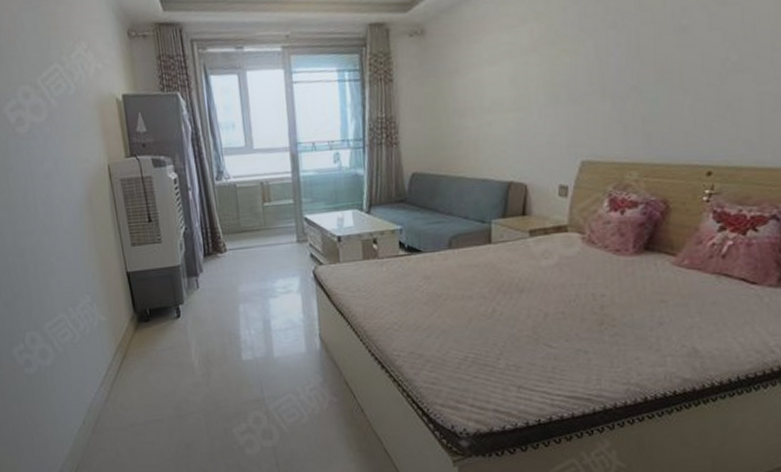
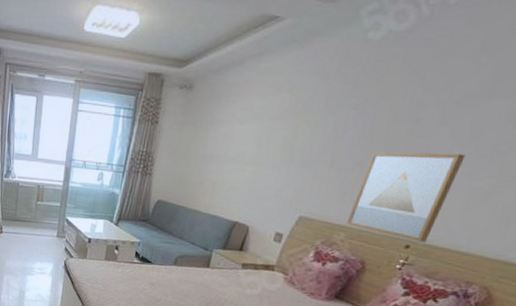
wall art: none [635,57,745,166] -> present [346,152,466,243]

